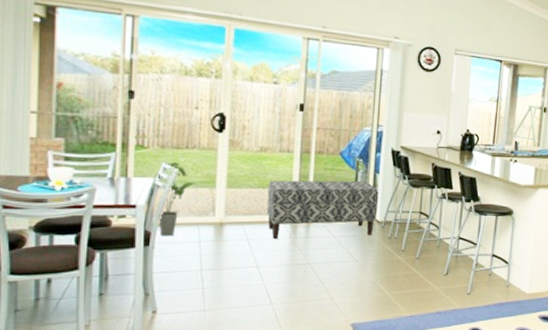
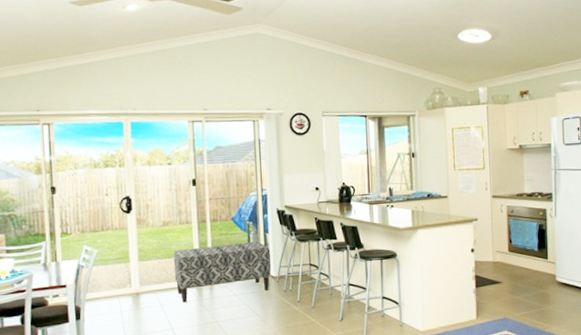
house plant: present [154,162,198,237] -> none [78,244,114,310]

